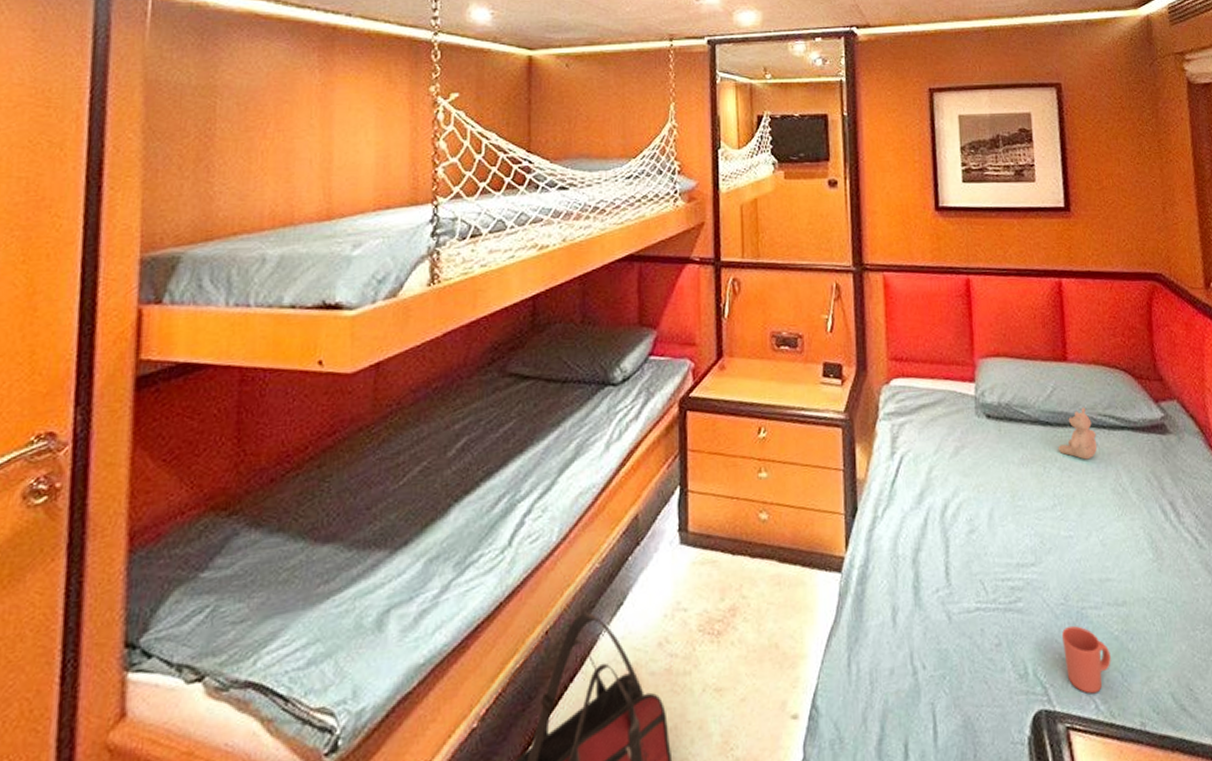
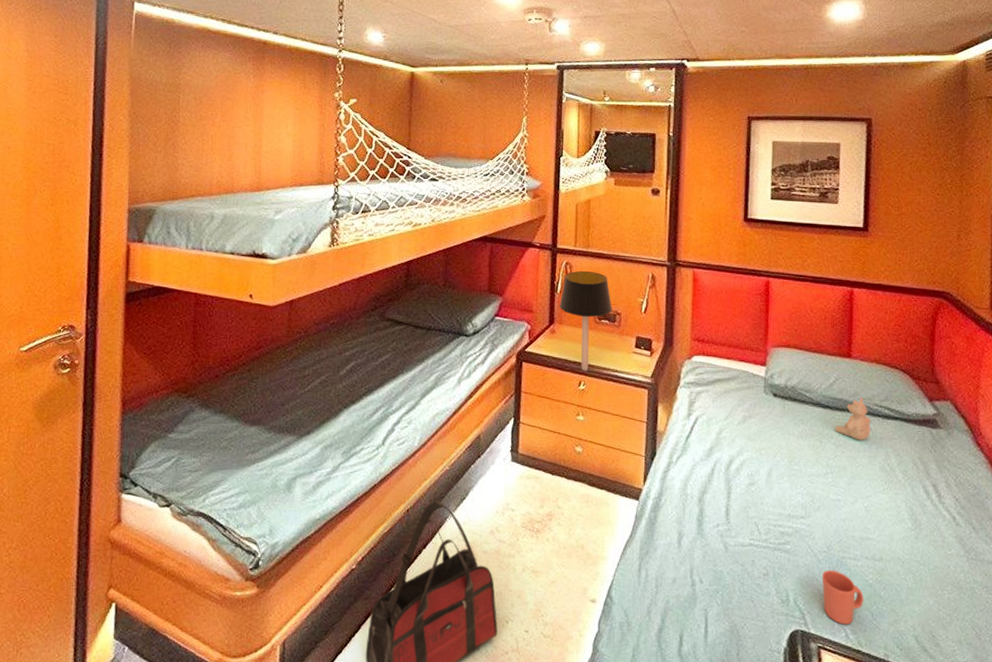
table lamp: none [728,287,793,414] -> present [559,271,613,371]

